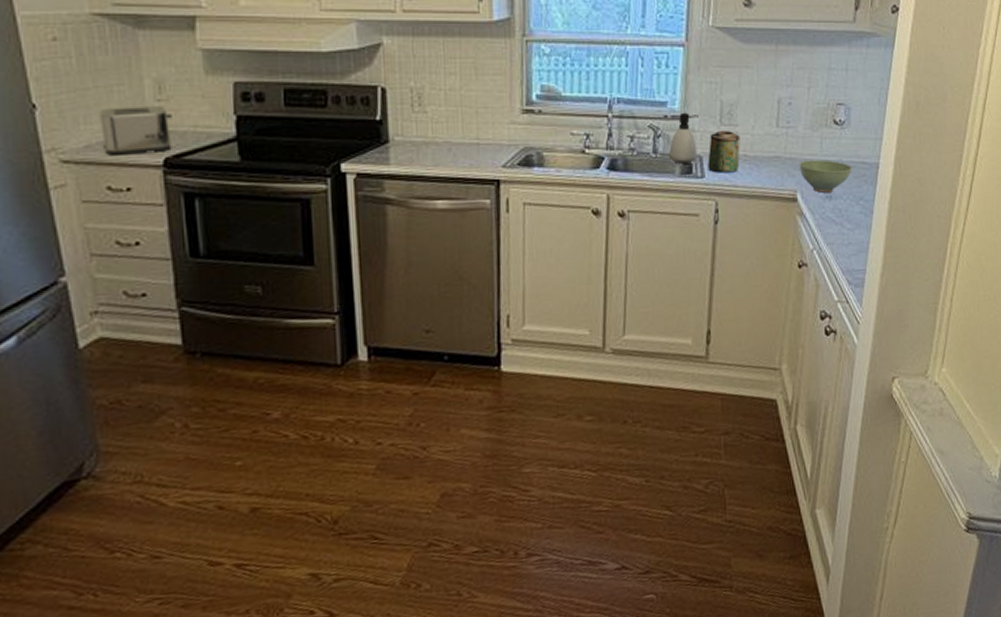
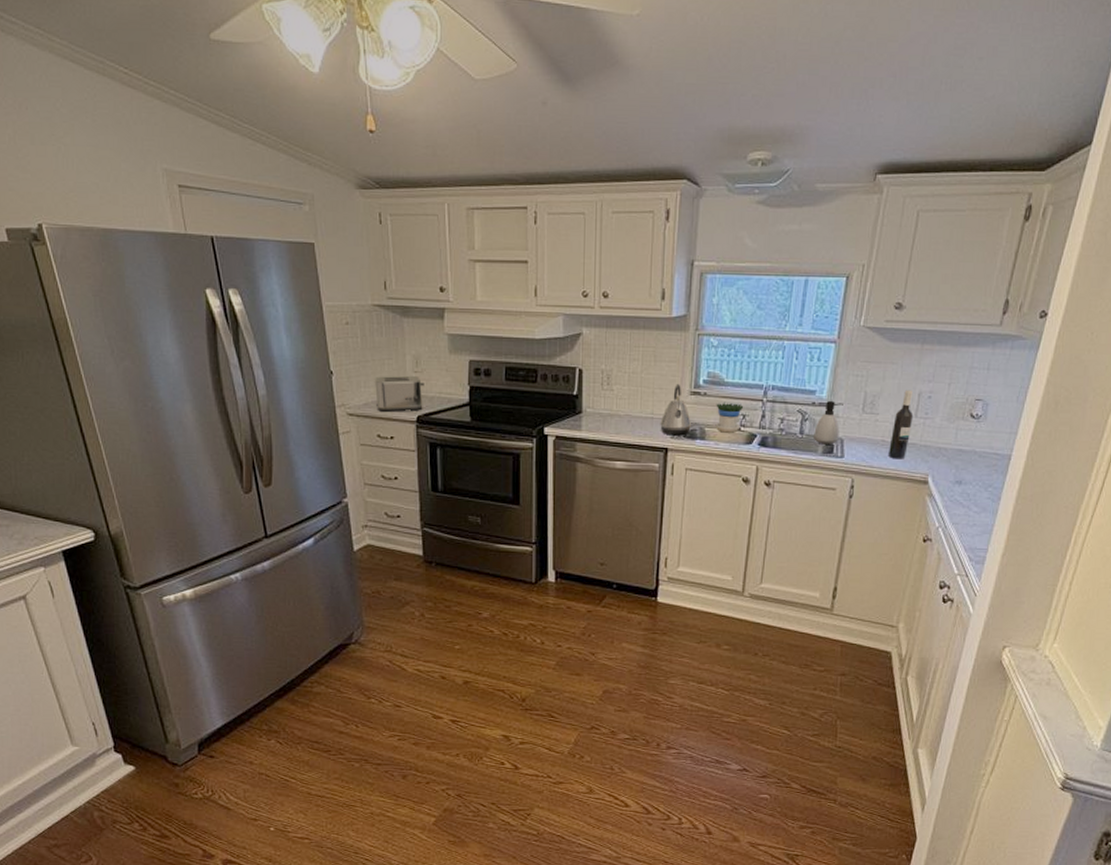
kettle: none [488,101,527,164] -> present [660,384,692,436]
flowerpot: none [553,121,587,157] -> present [715,403,744,433]
canister: present [708,131,740,173] -> none [848,418,880,455]
wine bottle: none [751,96,775,176] -> present [887,389,914,460]
bowl: present [799,159,853,193] -> none [933,448,985,478]

